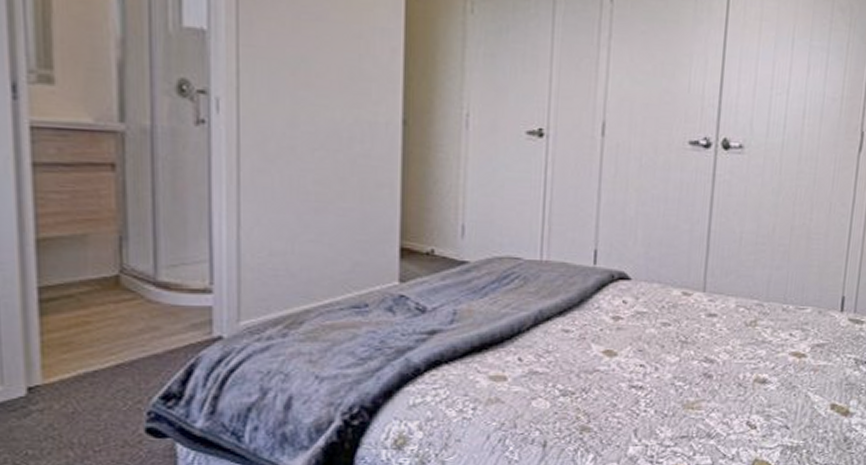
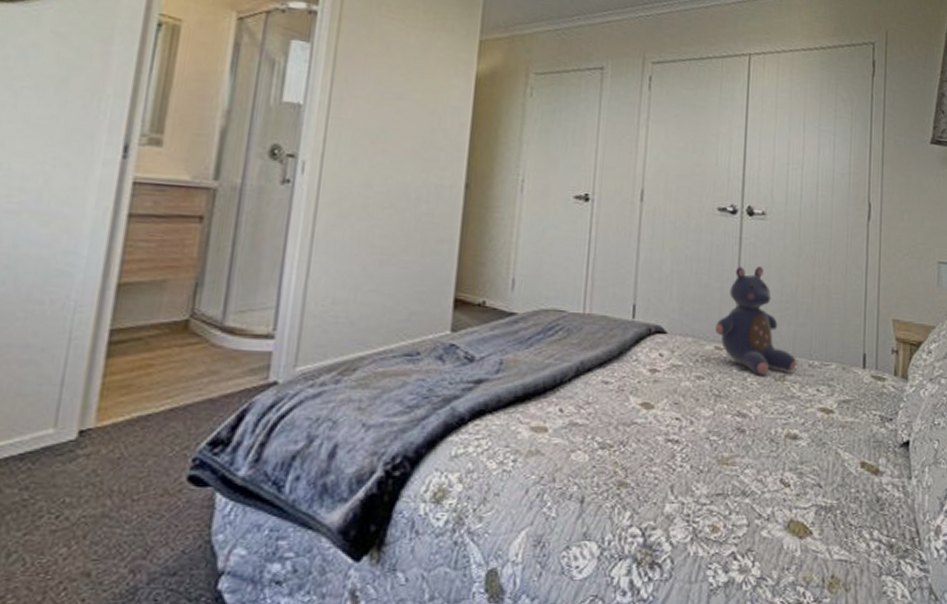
teddy bear: none [682,206,770,321] -> present [714,267,797,376]

